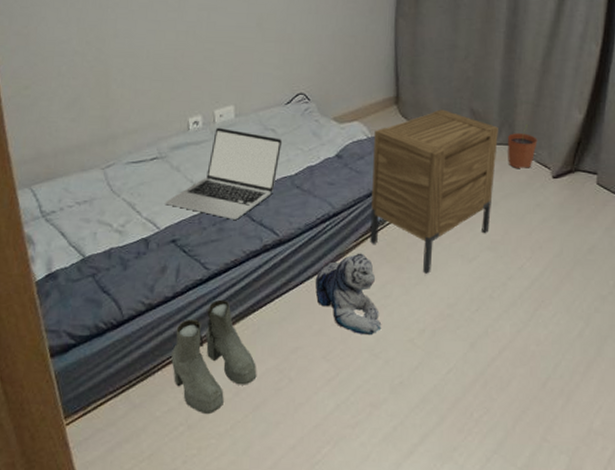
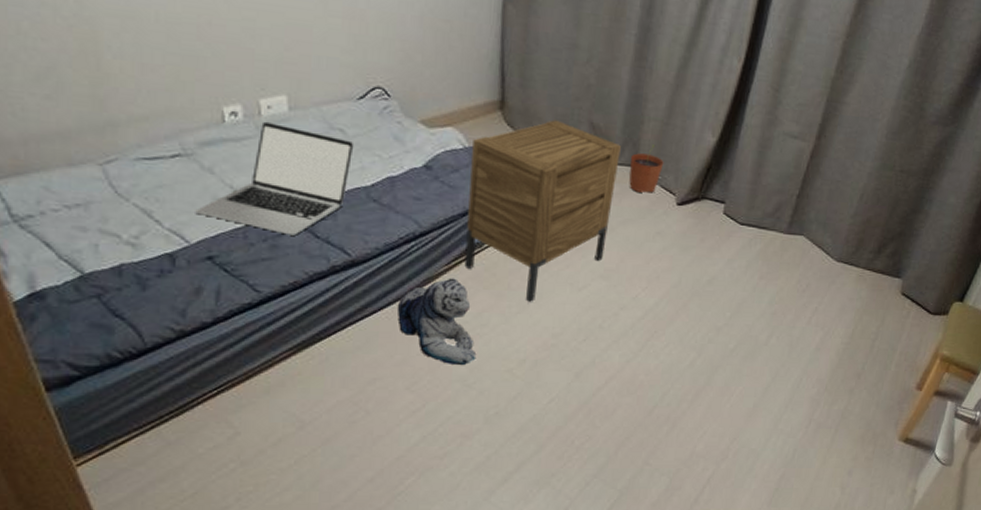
boots: present [171,299,257,415] -> none [215,326,326,450]

